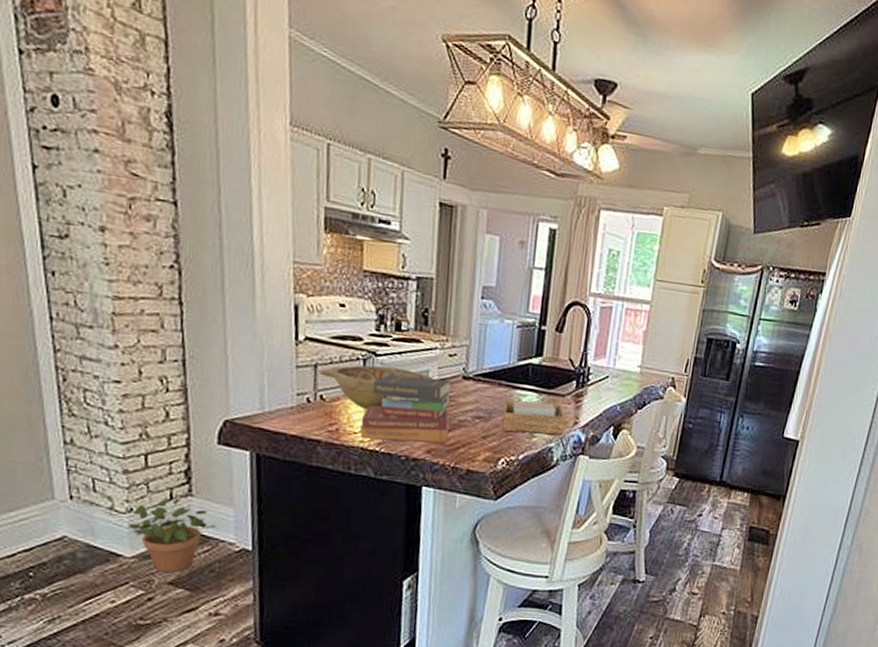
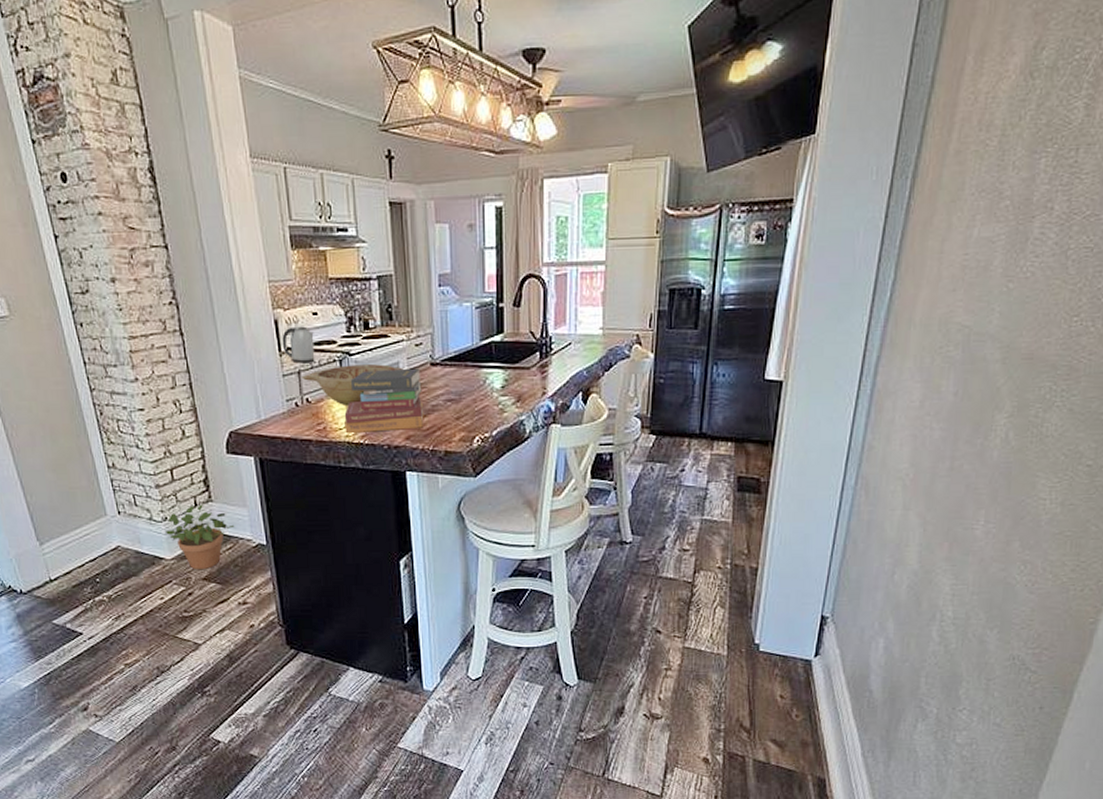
kettle: none [300,315,338,358] -> present [282,326,315,364]
napkin holder: present [501,400,565,436] -> none [472,377,534,411]

